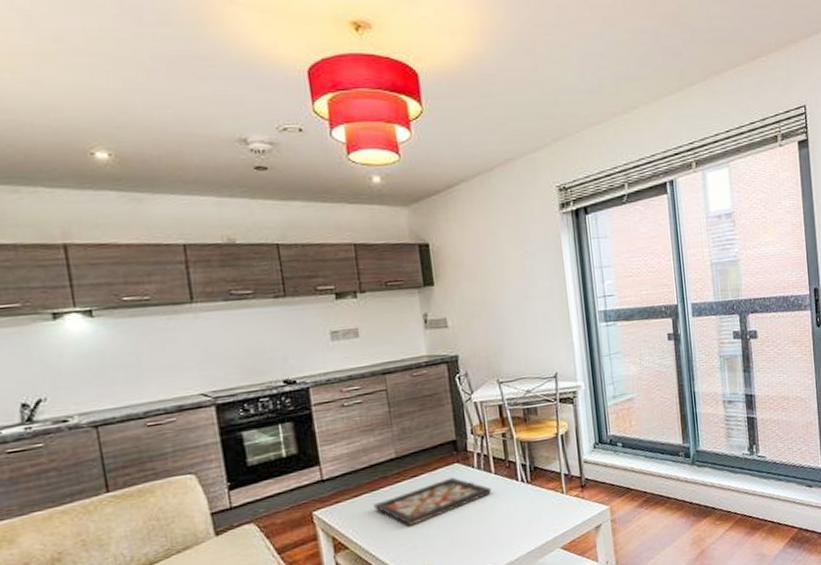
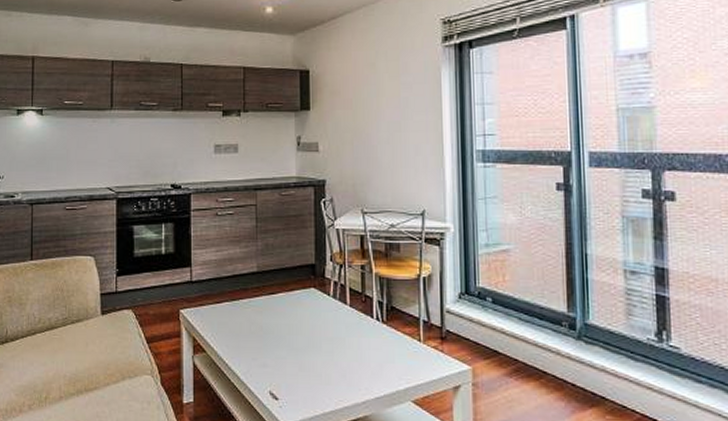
decorative tray: present [372,477,492,526] -> none [231,301,345,342]

